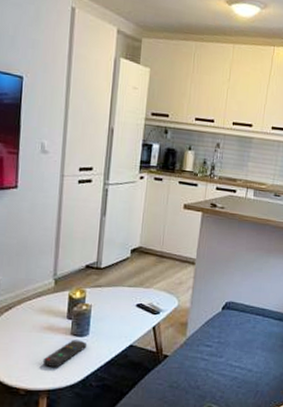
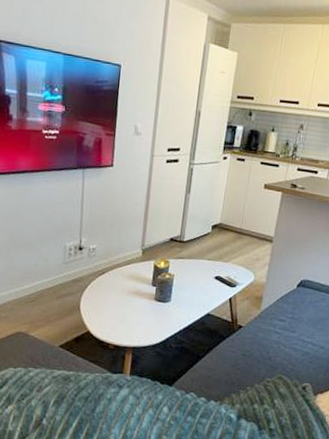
remote control: present [42,340,88,368] -> none [129,304,169,329]

